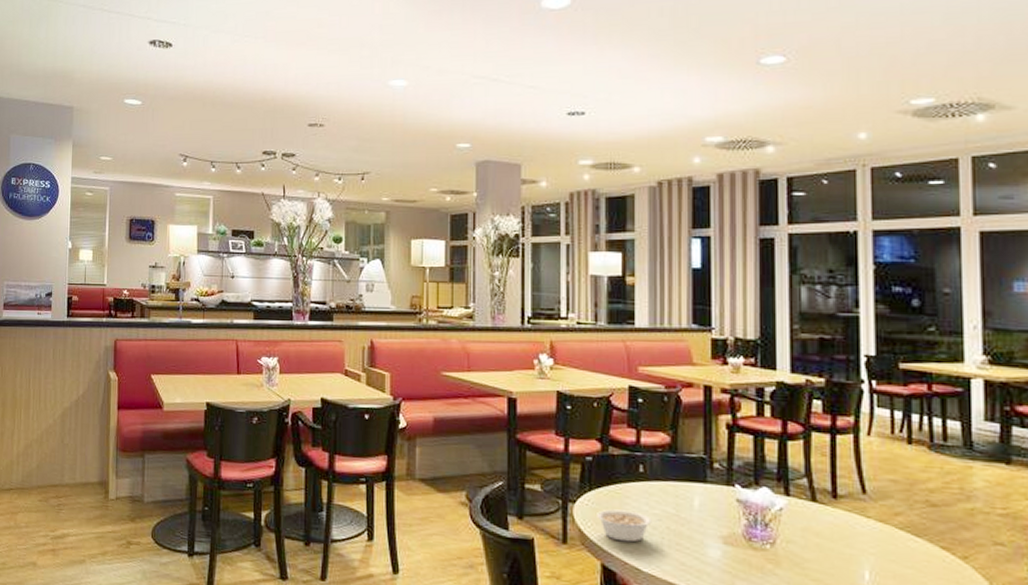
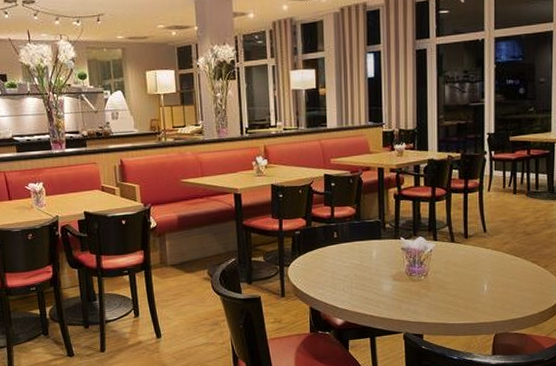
legume: present [597,509,662,543] -> none [305,266,351,289]

